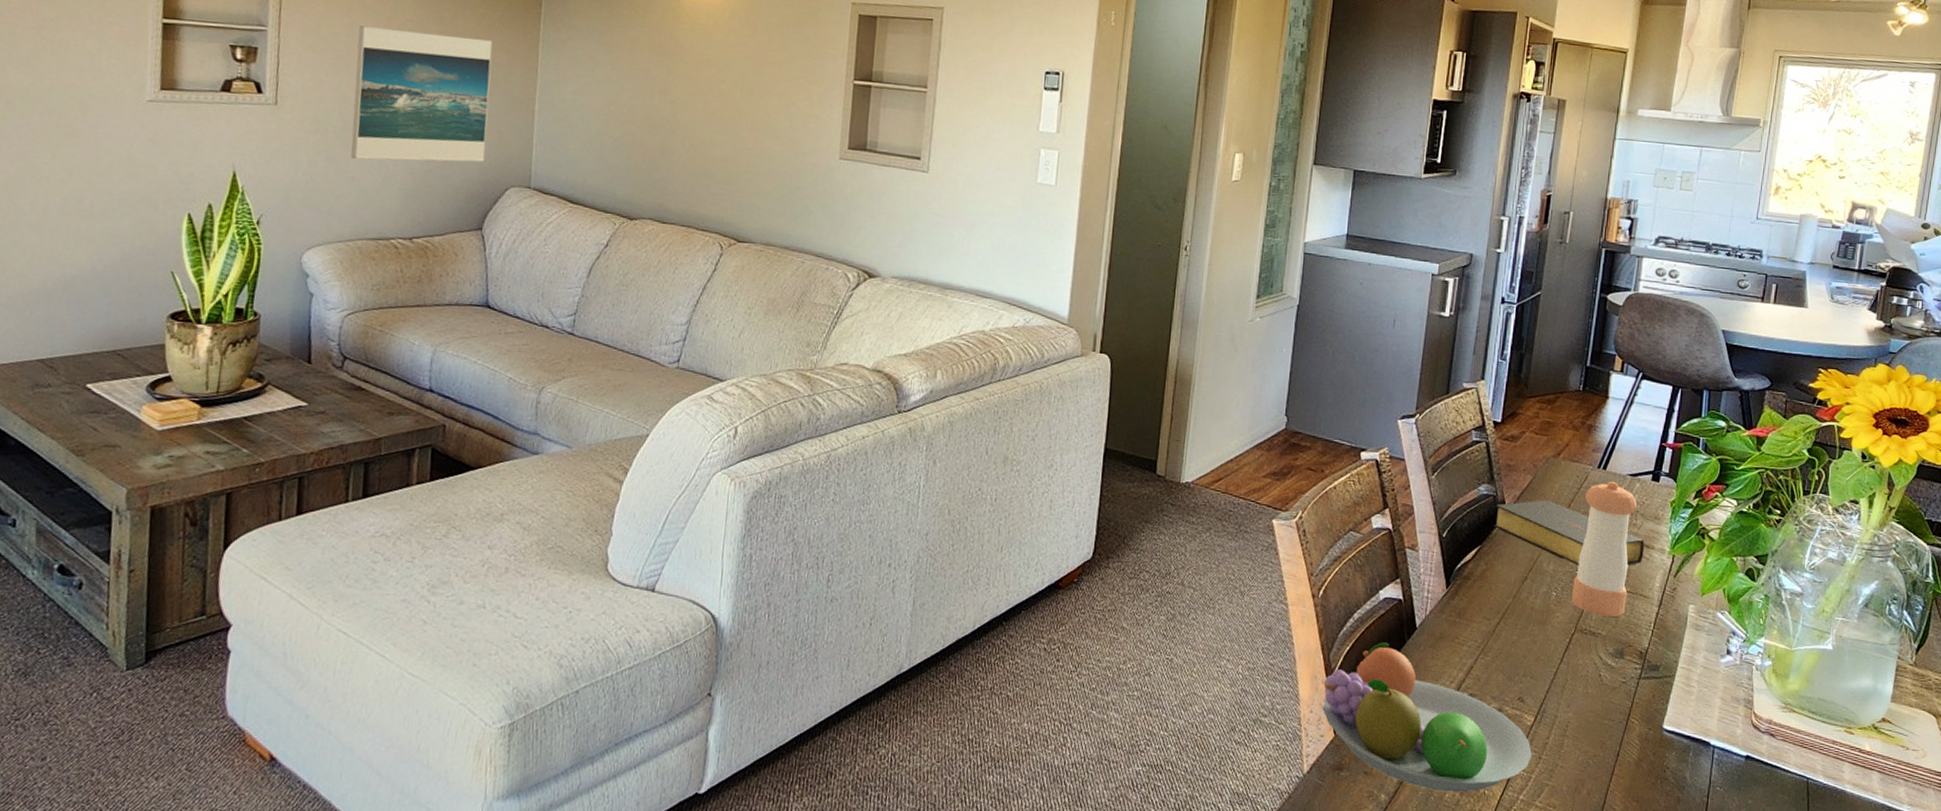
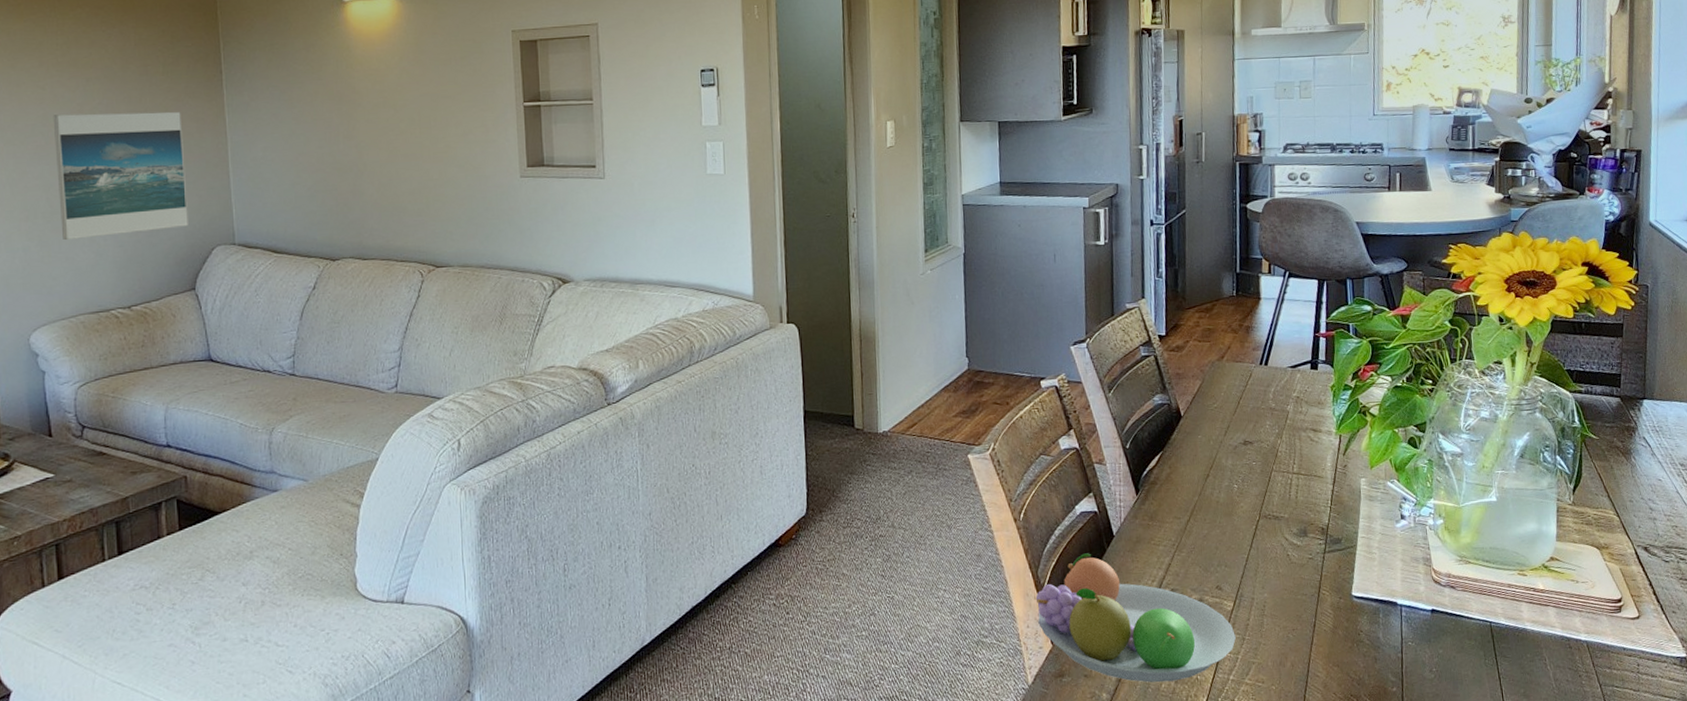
bible: present [1494,500,1645,566] -> none [1171,401,1313,458]
pepper shaker: present [1572,481,1637,618] -> none [1251,375,1303,501]

